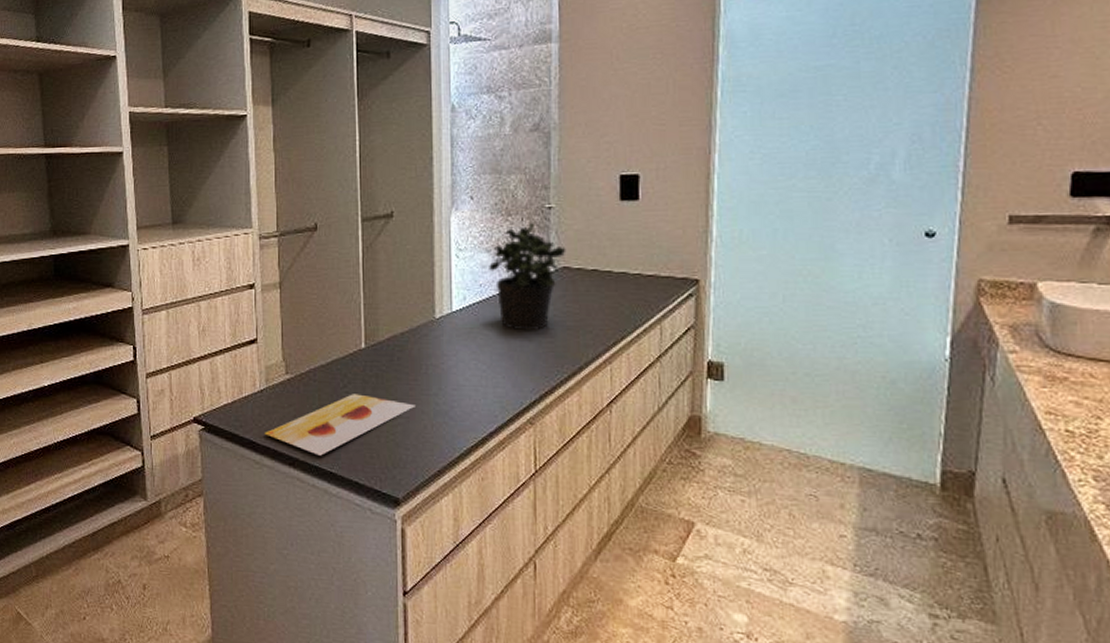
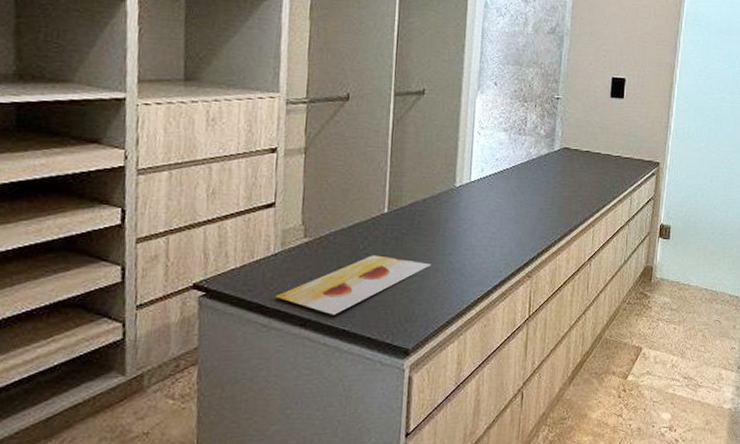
potted plant: present [489,223,566,331] -> none [505,110,568,200]

